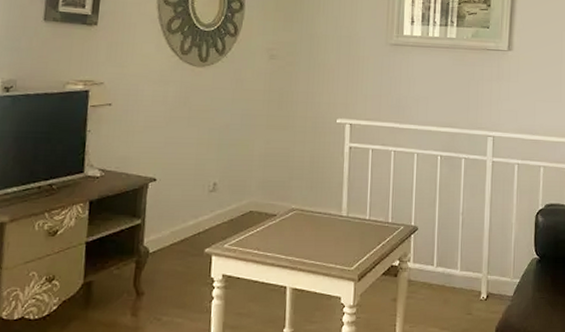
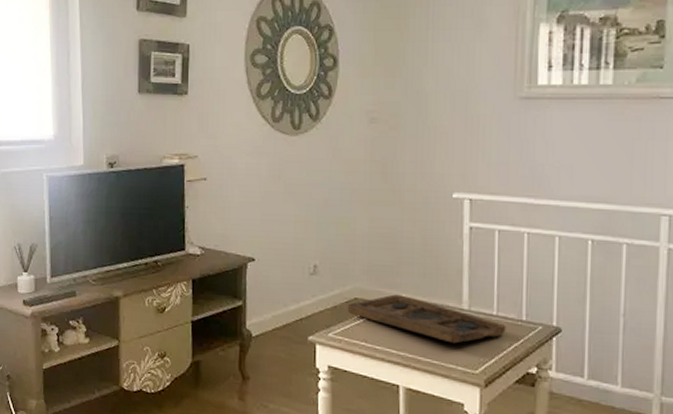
decorative tray: none [242,206,376,246] -> present [347,294,506,344]

